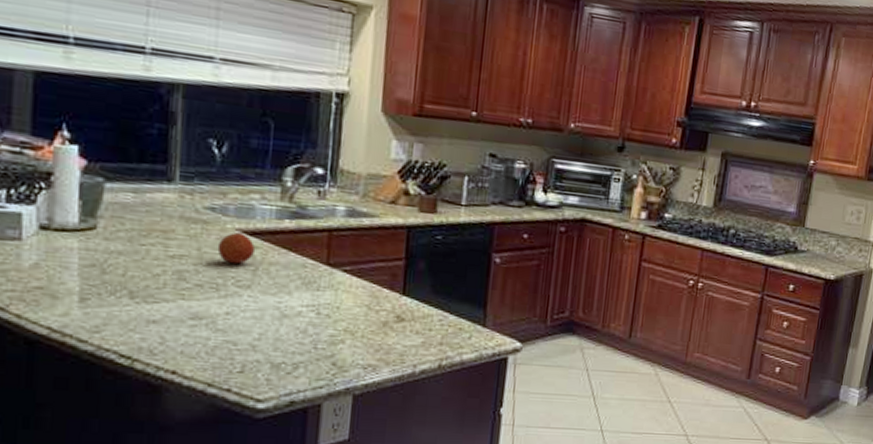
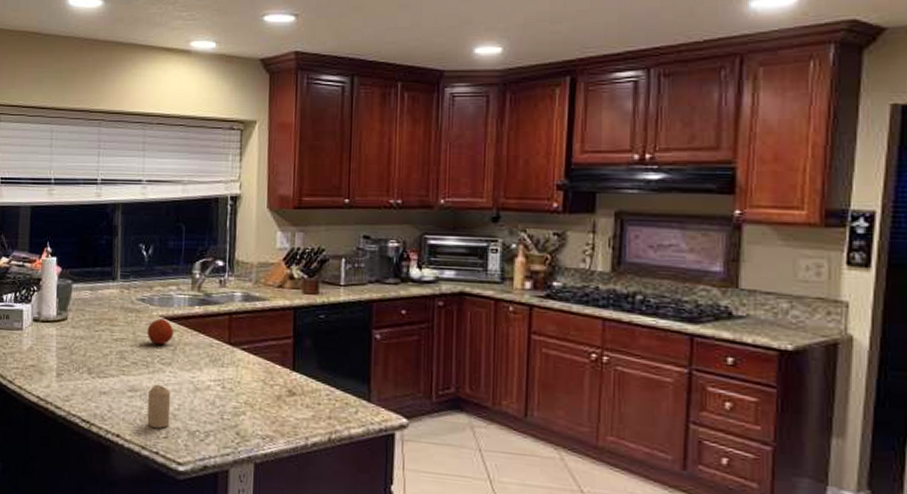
candle: none [215,310,249,362] -> present [147,384,171,428]

